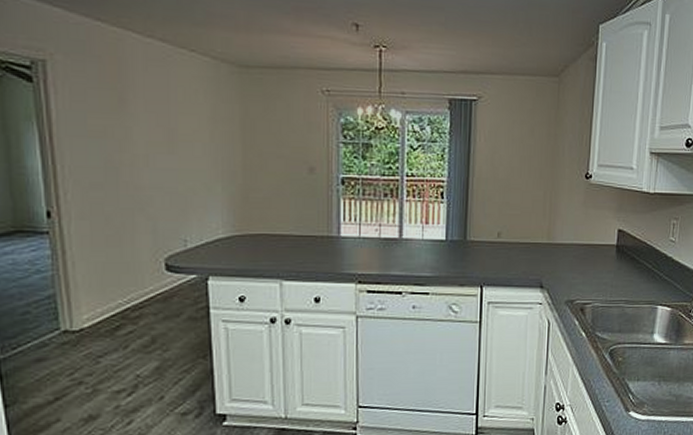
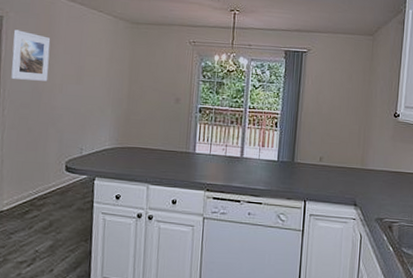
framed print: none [67,79,126,152] -> present [11,30,51,81]

